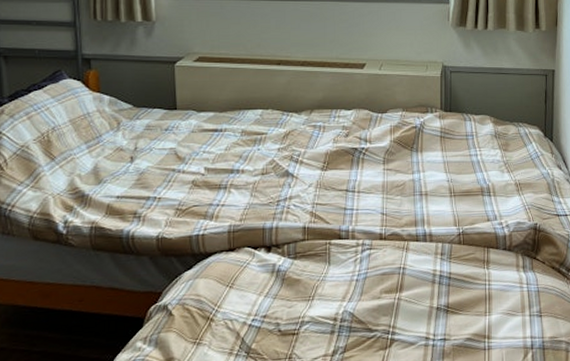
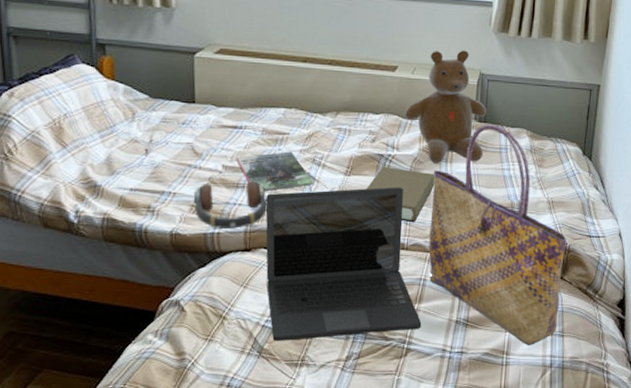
headphones: none [178,181,249,231] -> present [193,181,267,229]
magazine: none [218,150,292,190] -> present [236,151,314,191]
laptop: none [247,178,404,340] -> present [265,187,422,341]
book: none [343,159,408,213] -> present [366,166,435,223]
stuffed bear: none [375,45,452,154] -> present [405,50,487,163]
tote bag: none [405,113,536,328] -> present [428,124,567,345]

